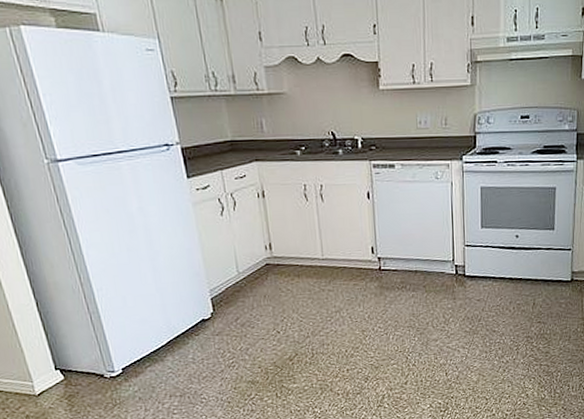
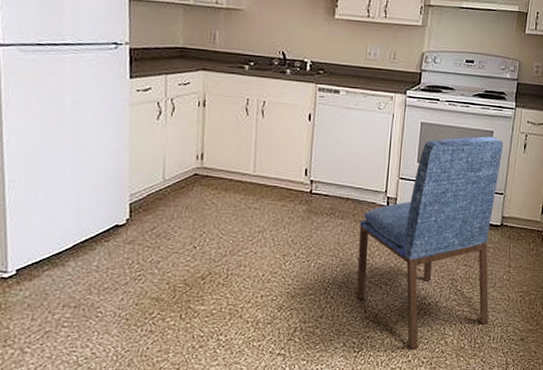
dining chair: none [432,193,568,404] -> present [356,136,504,349]

